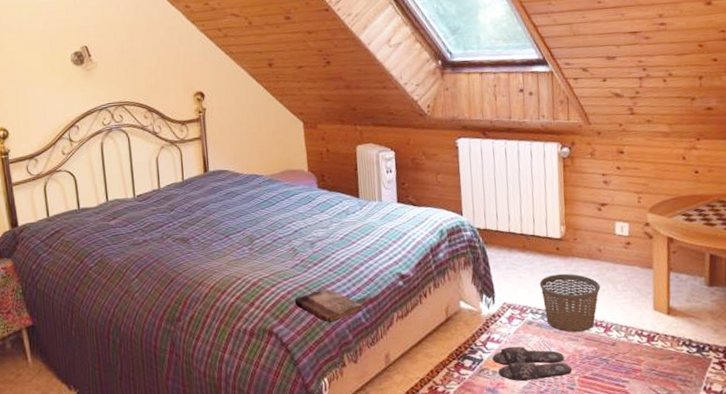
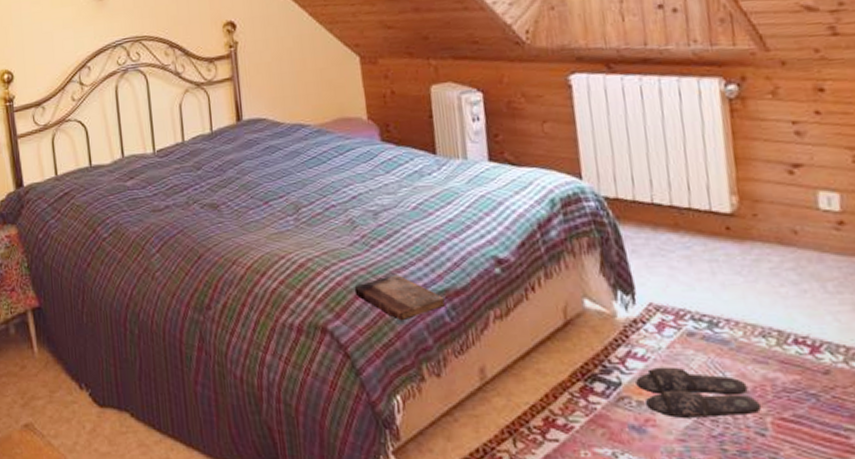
basket: present [539,273,601,332] -> none [702,264,800,351]

